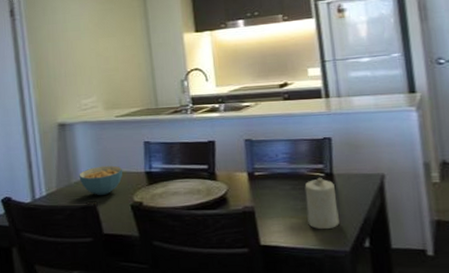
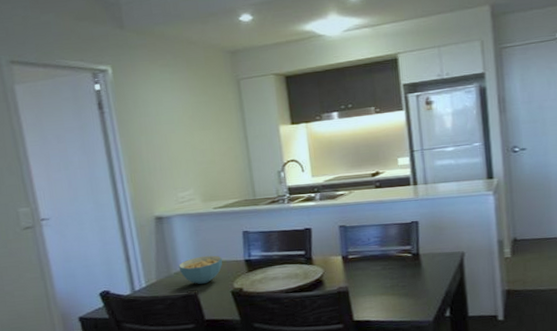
candle: present [304,177,339,230] -> none [394,257,424,304]

